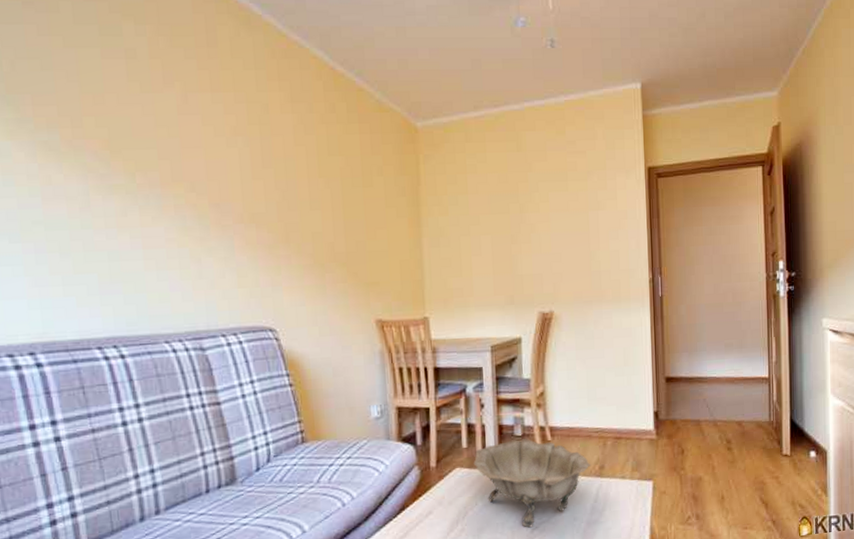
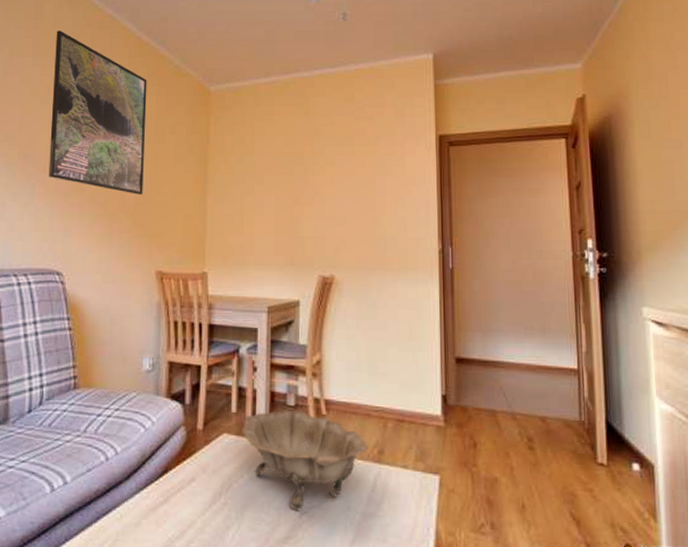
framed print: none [235,61,354,243] -> present [48,30,147,195]

